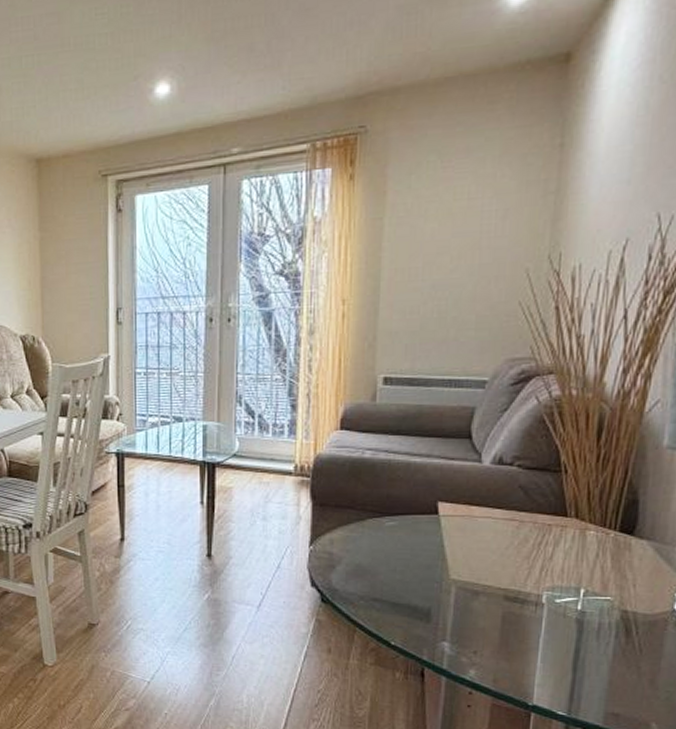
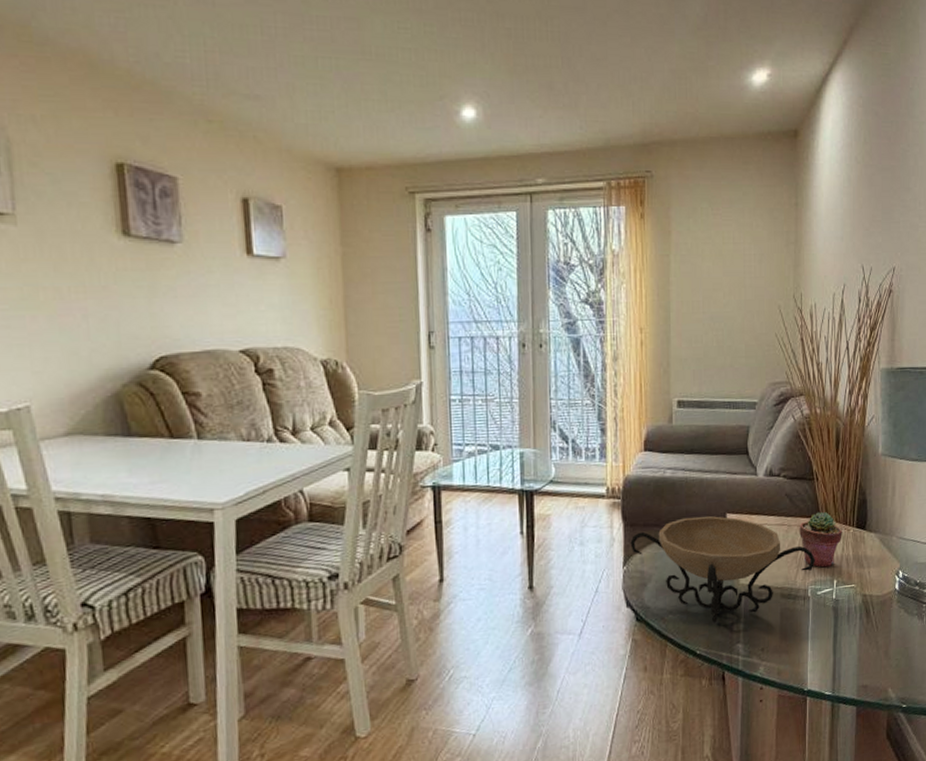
decorative bowl: none [318,502,556,617] -> present [630,515,815,624]
potted succulent: none [535,509,598,573] -> present [799,511,842,568]

